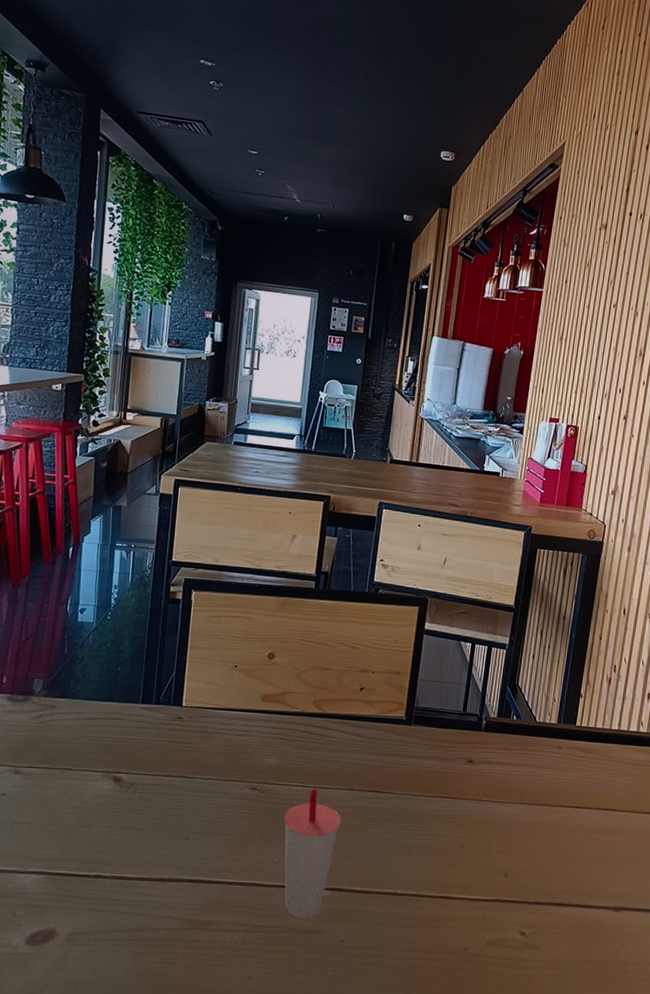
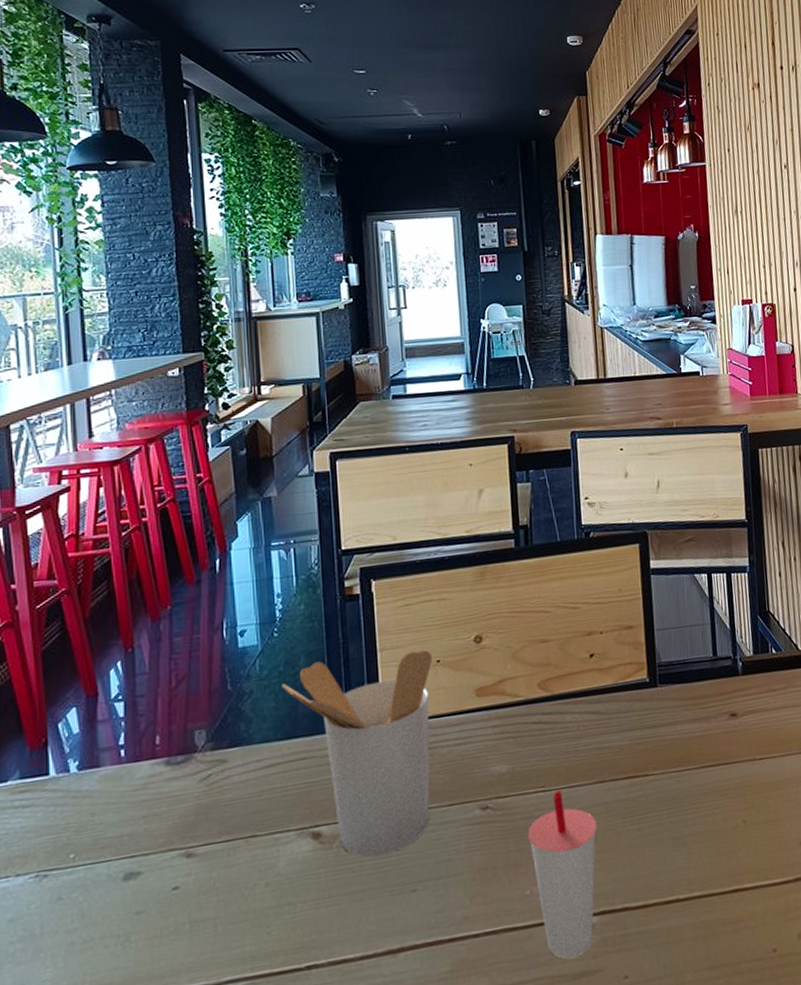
utensil holder: none [108,646,231,806] -> present [282,649,432,857]

